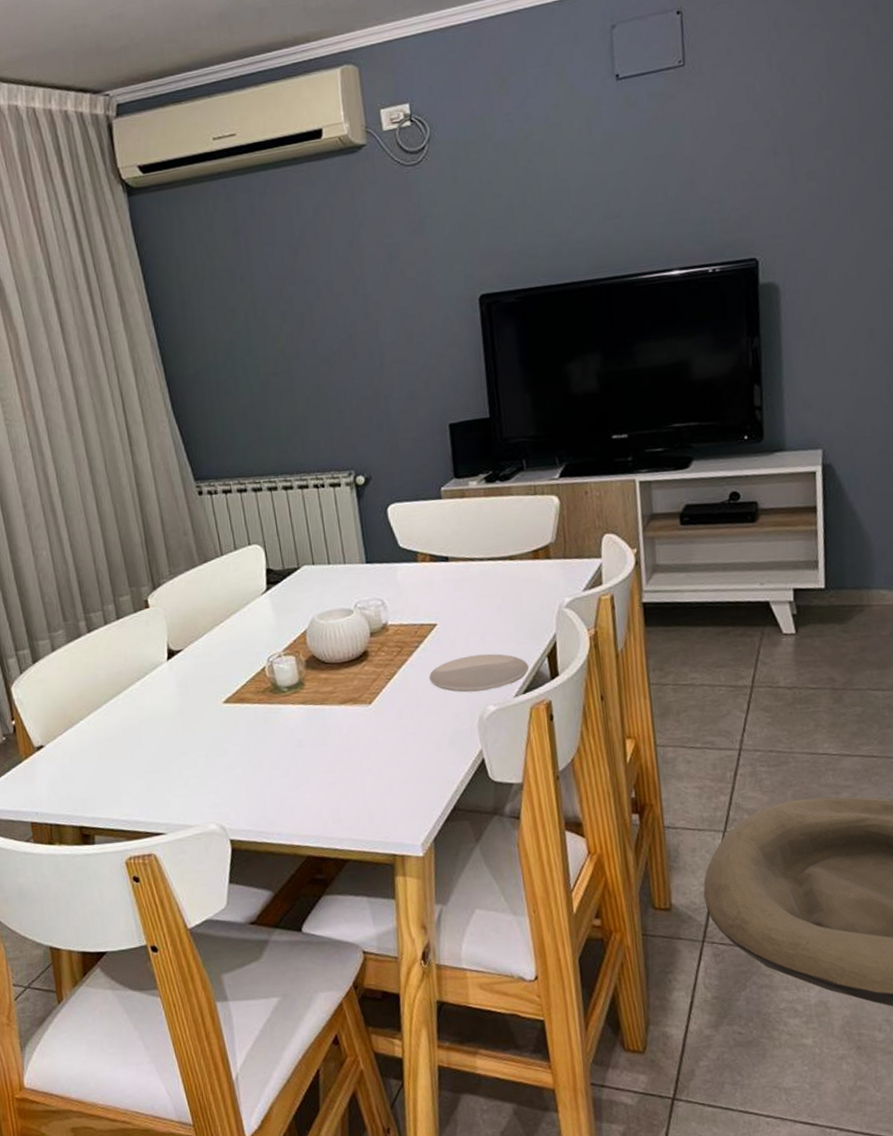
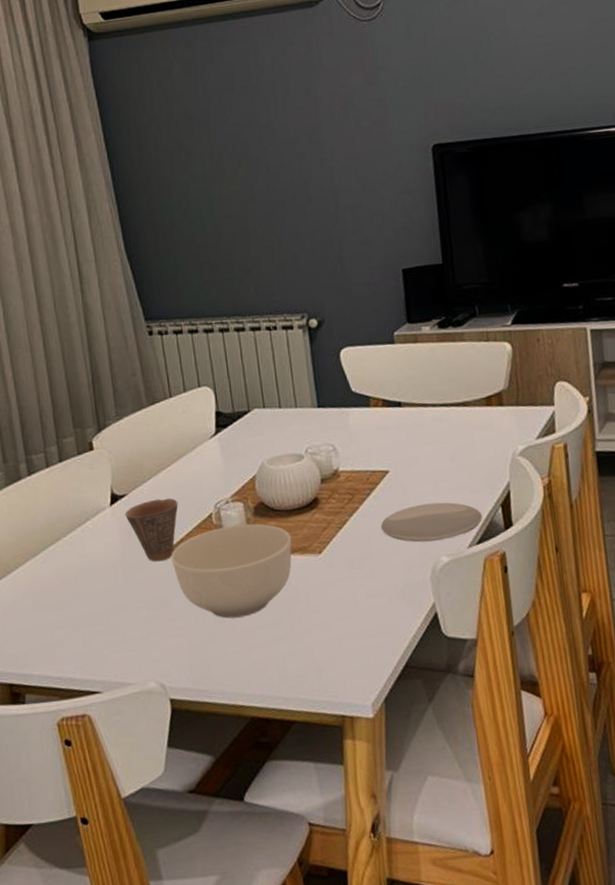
cup: none [181,652,233,713] -> present [125,498,178,562]
bowl: none [227,676,343,765] -> present [171,523,292,619]

